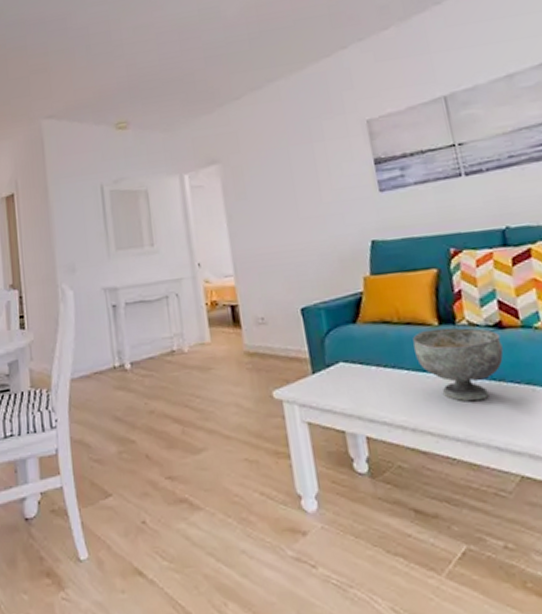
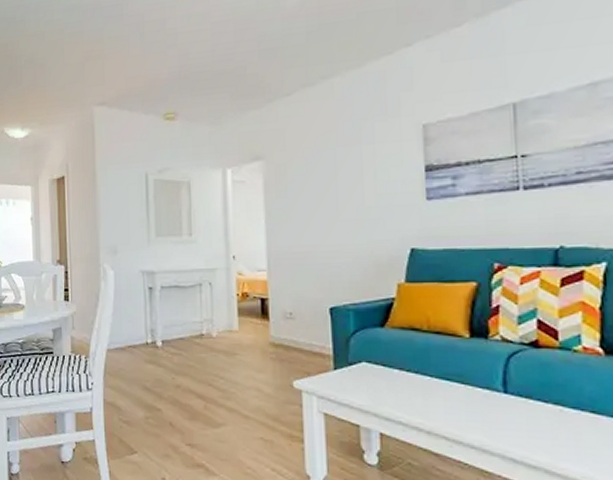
decorative bowl: present [413,327,504,401] -> none [441,340,535,413]

